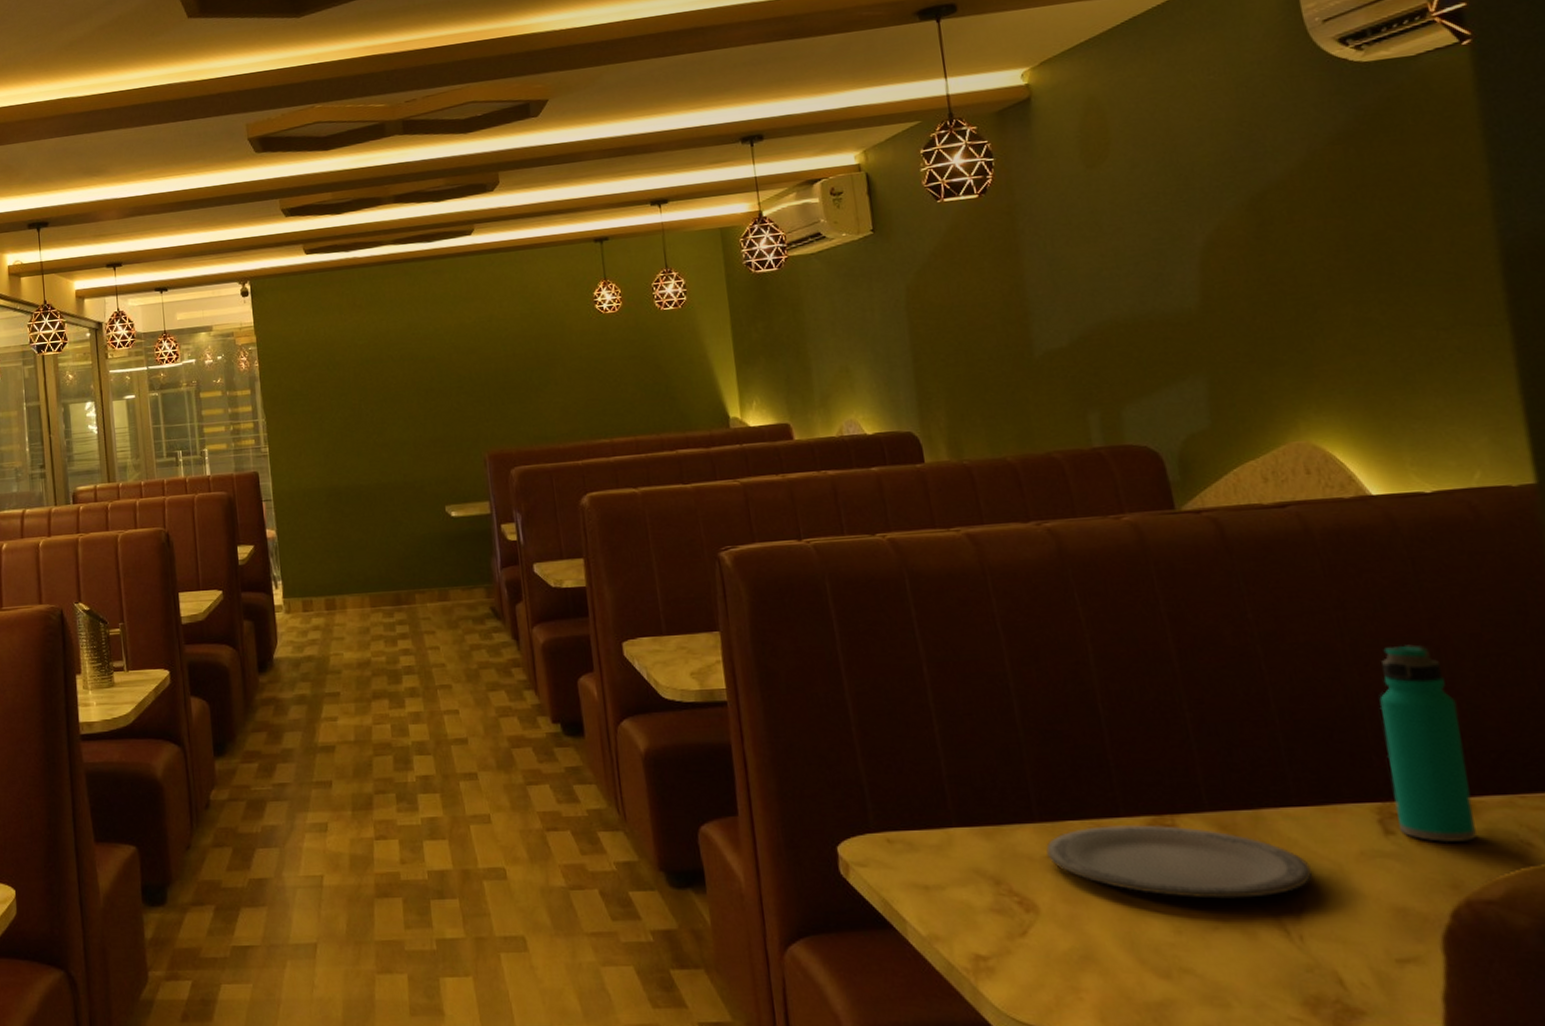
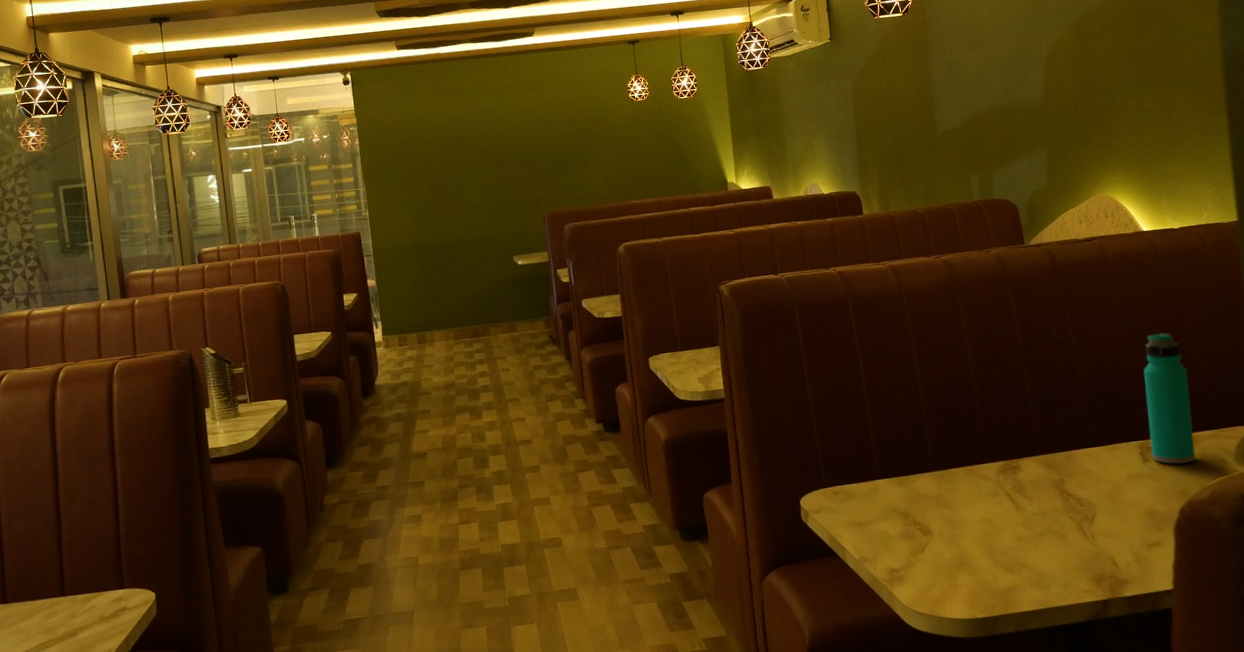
plate: present [1046,825,1312,899] -> none [938,467,1100,515]

